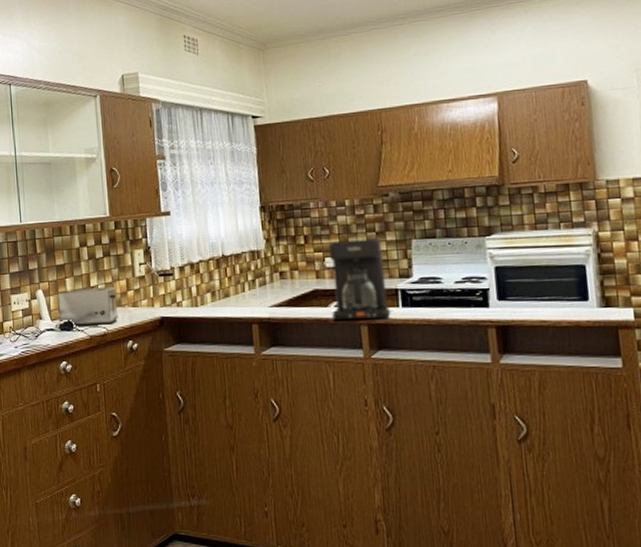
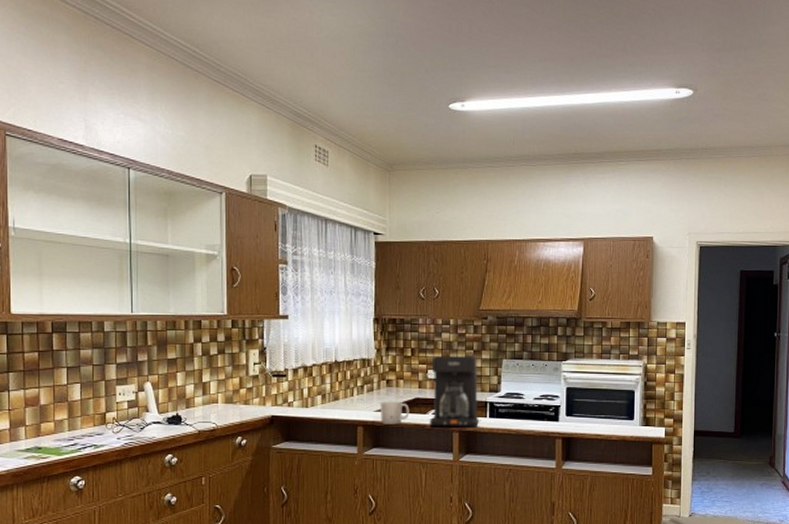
toaster: present [56,286,118,329] -> none [166,383,229,423]
mug: none [274,294,309,321] -> present [380,401,410,425]

